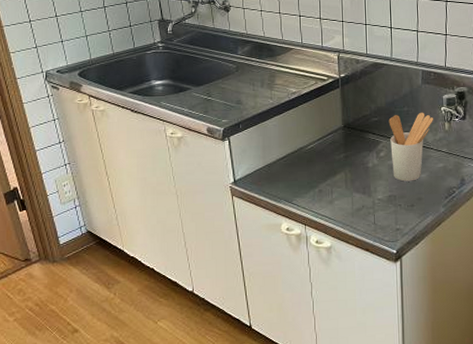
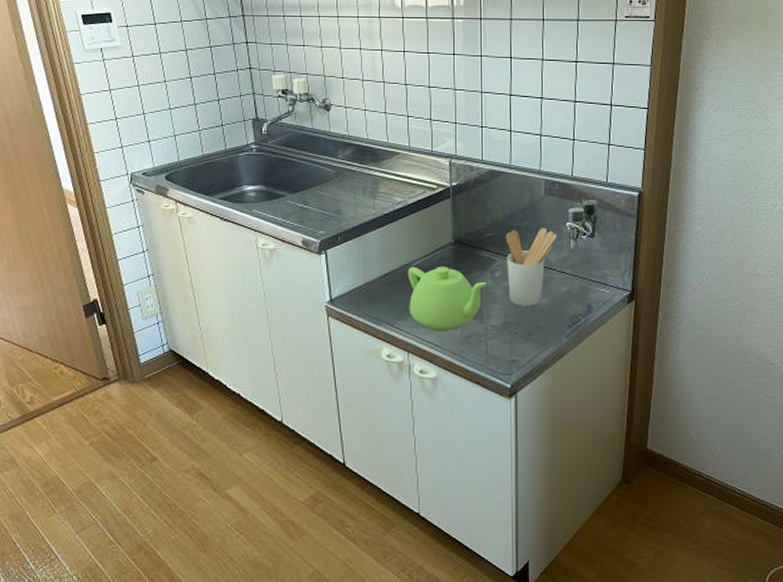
teapot: none [303,148,373,205] -> present [408,266,487,330]

